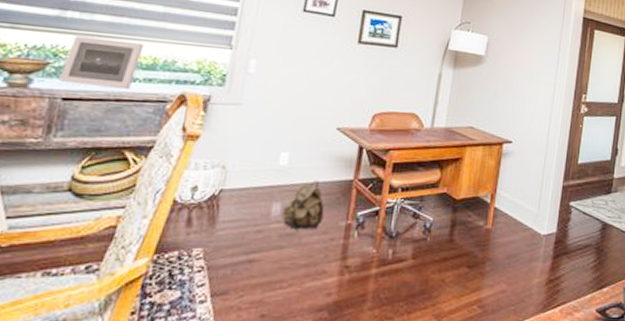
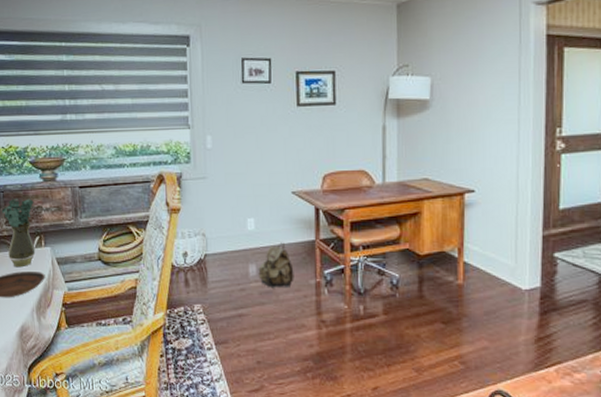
picture frame: present [58,35,144,89] -> none [73,133,124,174]

